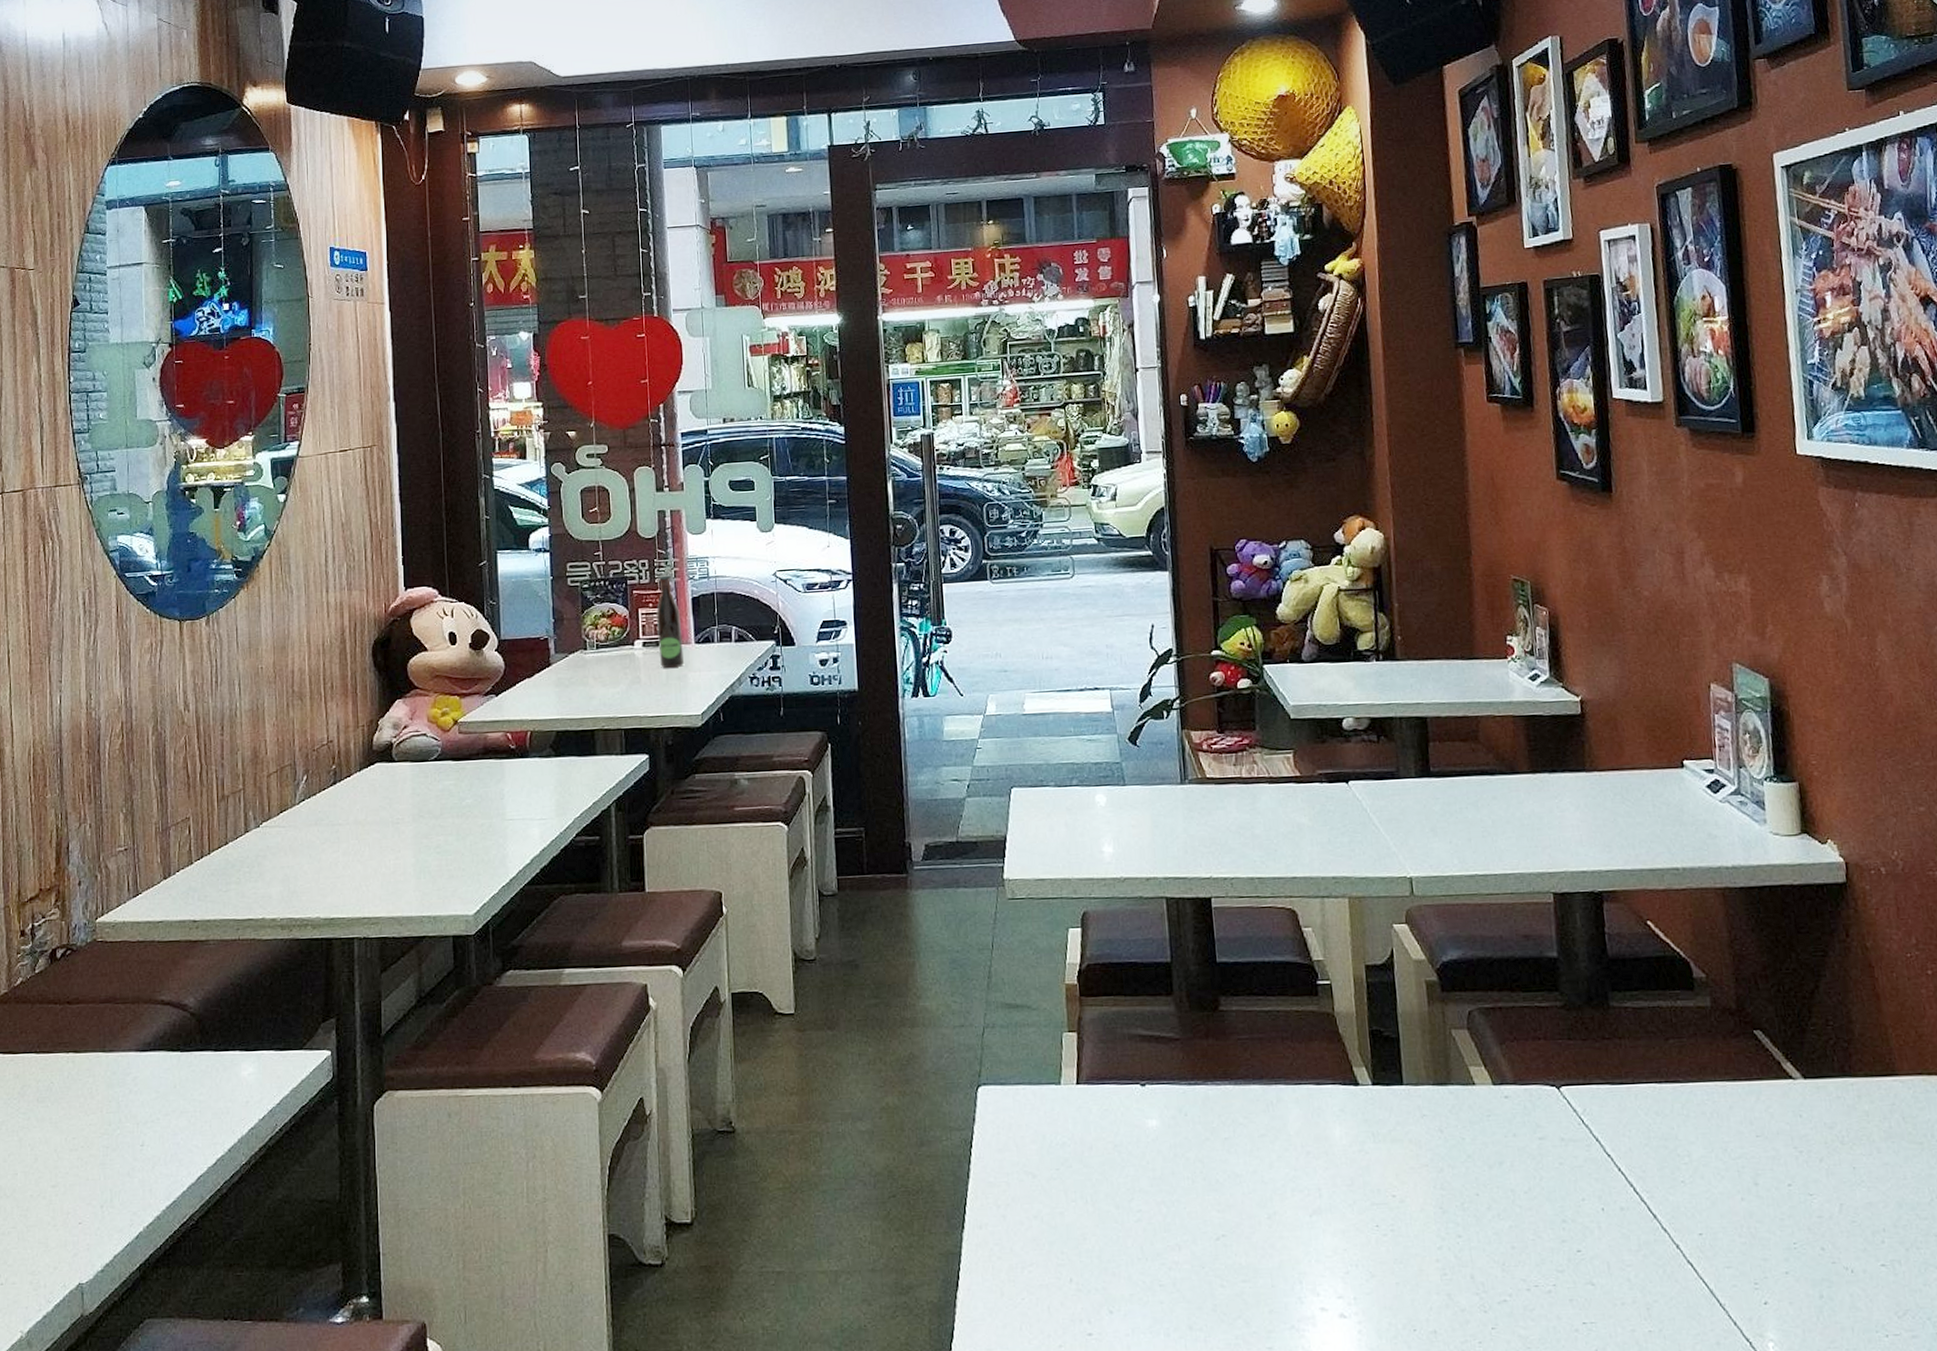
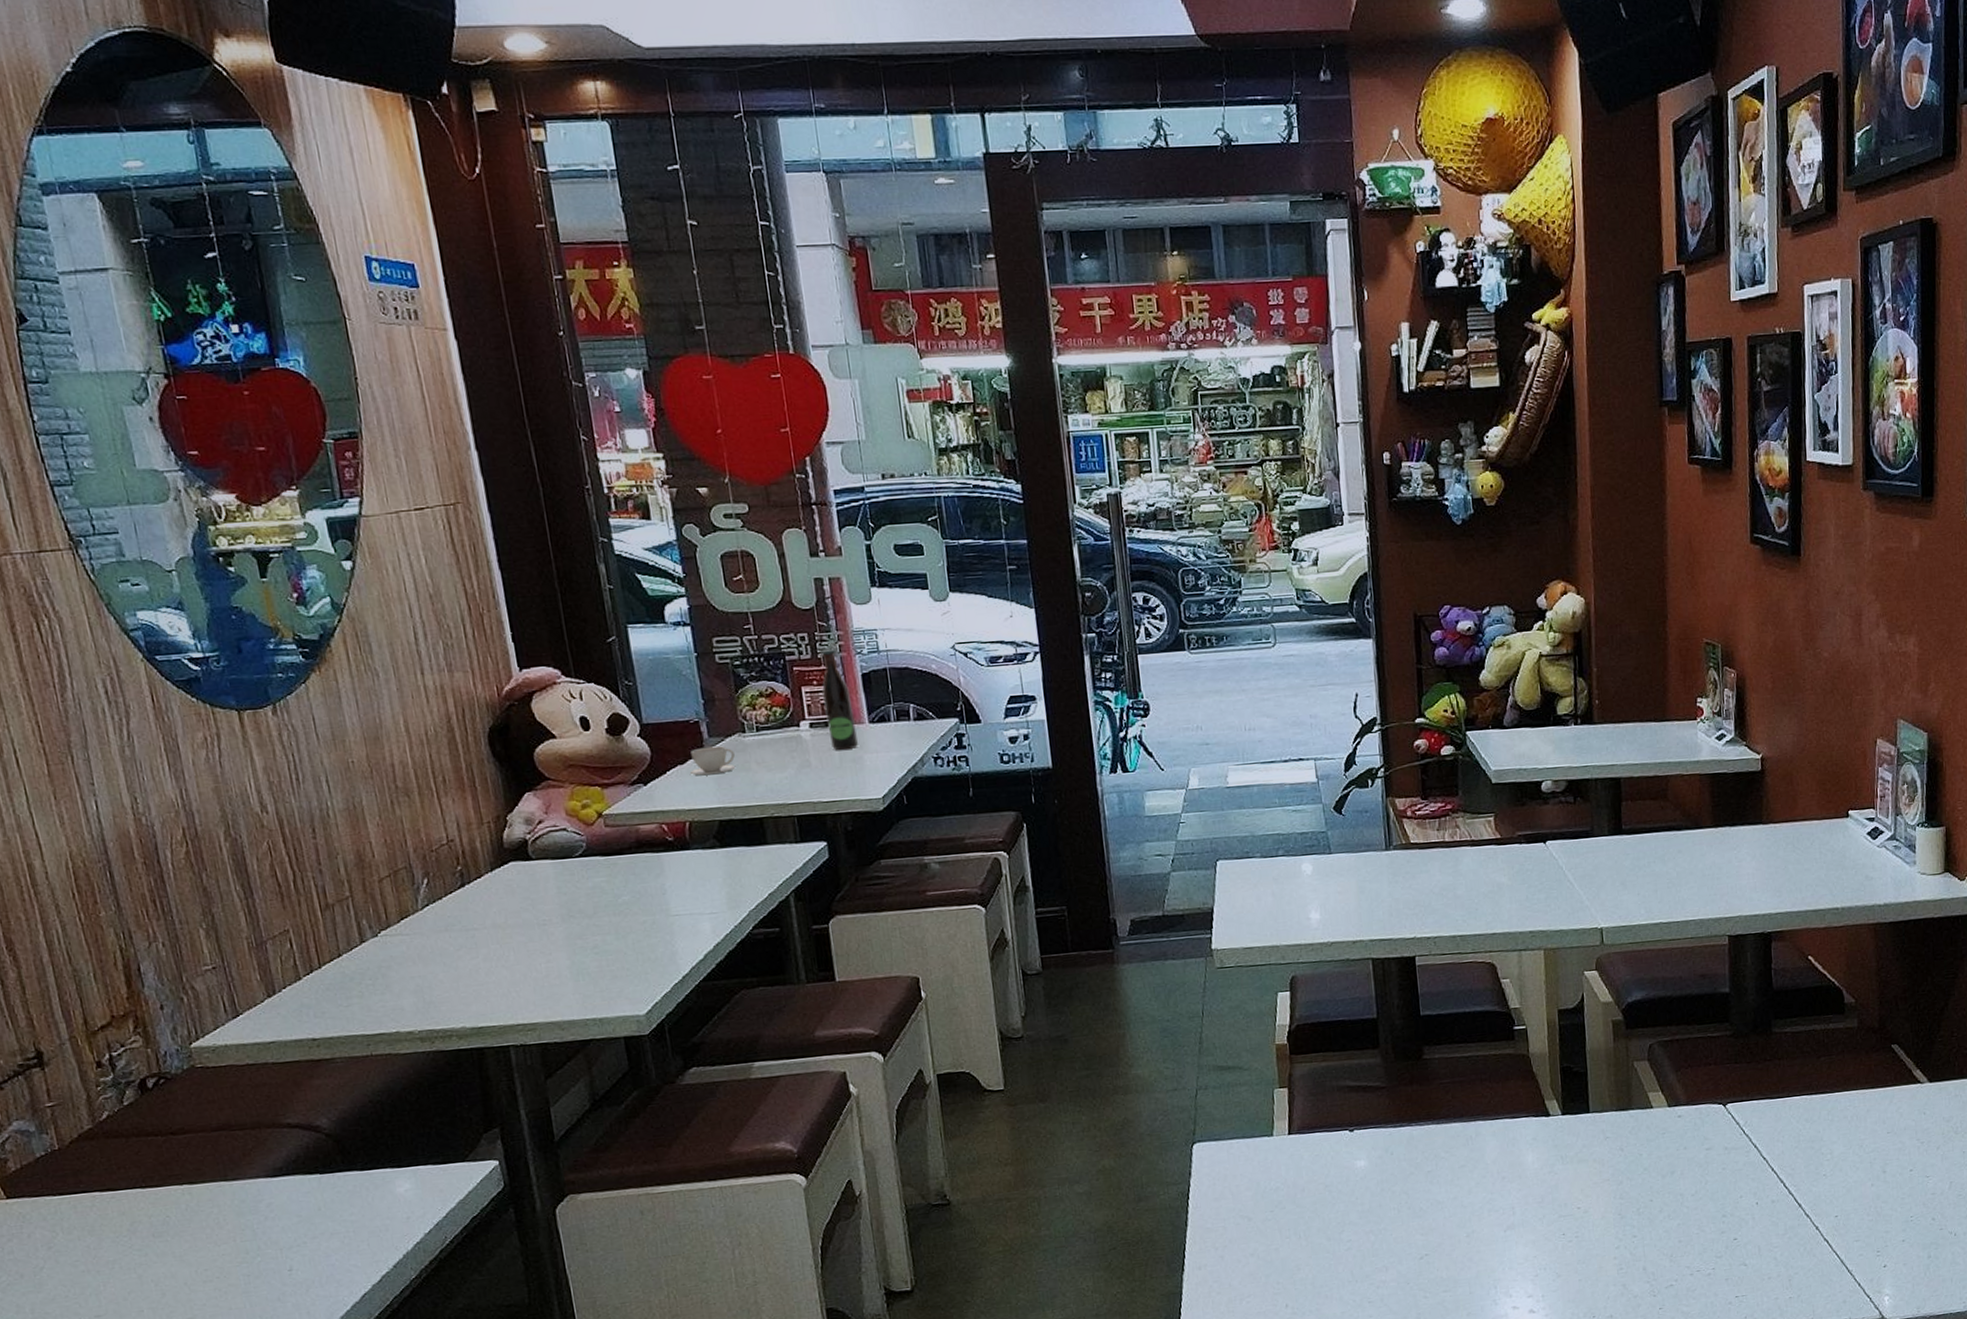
teacup: none [535,661,576,689] -> present [689,746,736,776]

